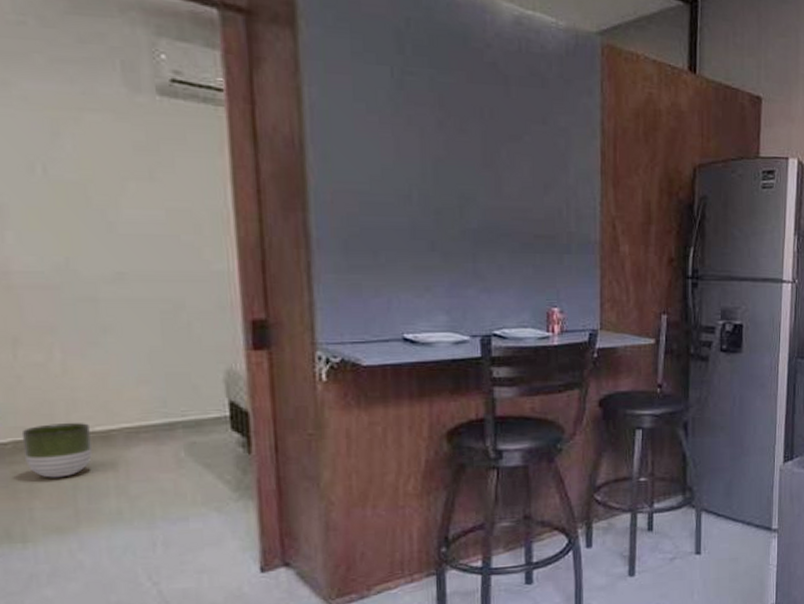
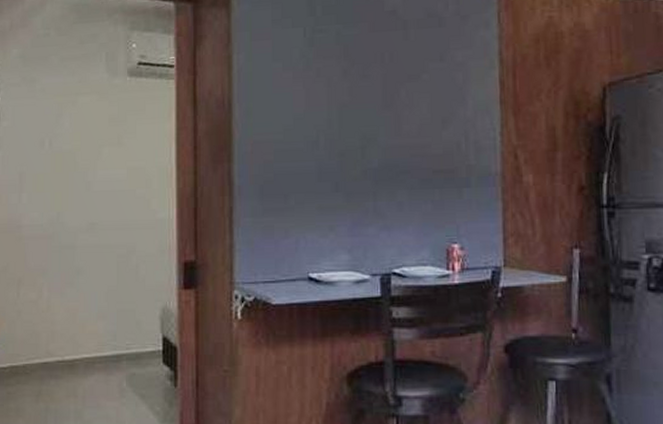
planter: present [21,423,92,478] -> none [16,352,61,400]

